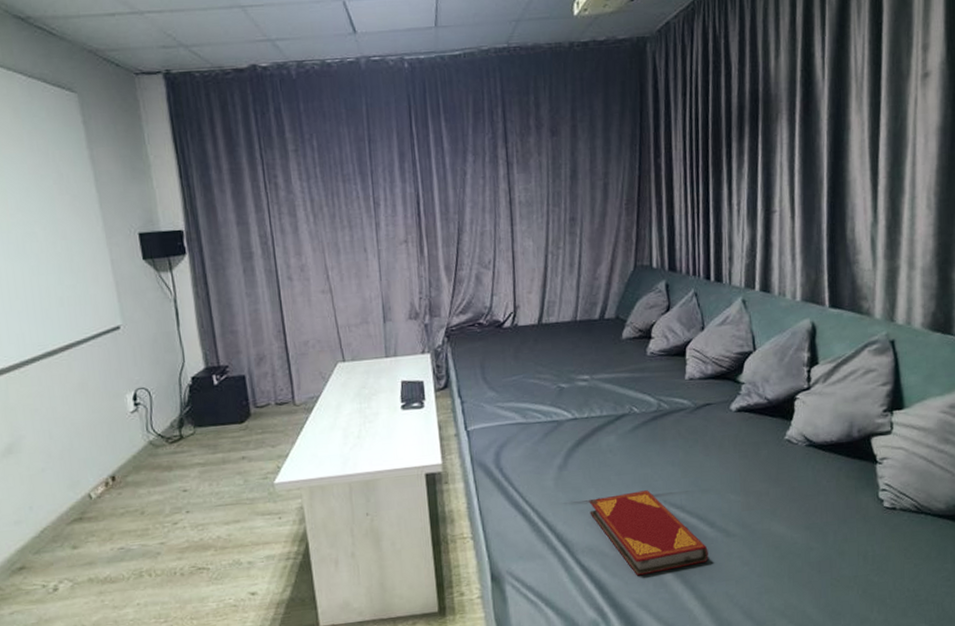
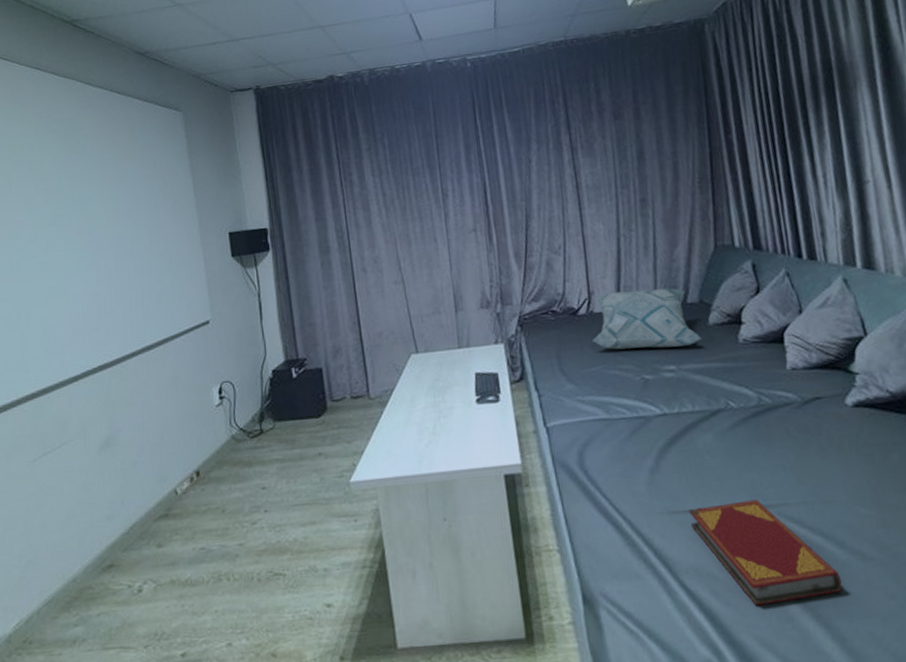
decorative pillow: none [514,304,614,361] -> present [592,288,702,350]

